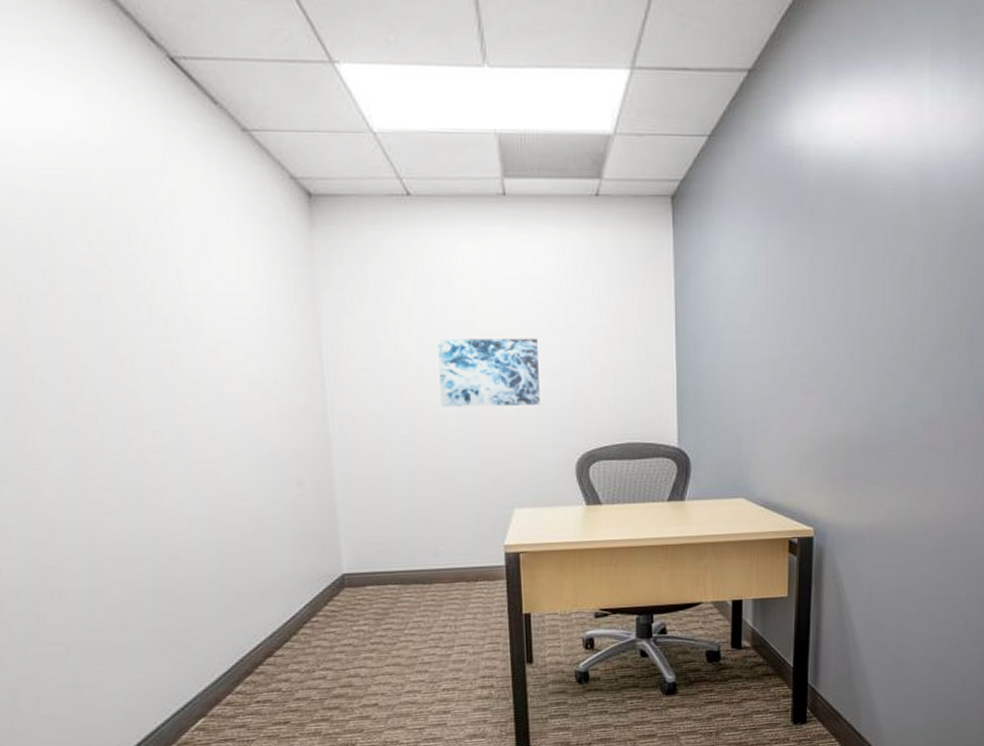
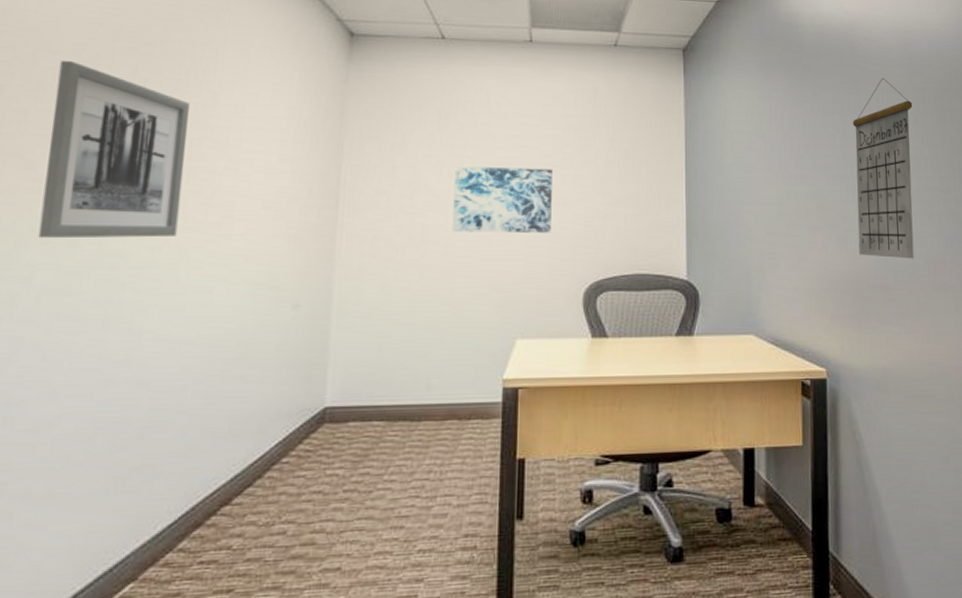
wall art: none [11,239,173,427] -> present [38,61,190,239]
calendar: none [853,220,924,420] -> present [852,77,914,259]

